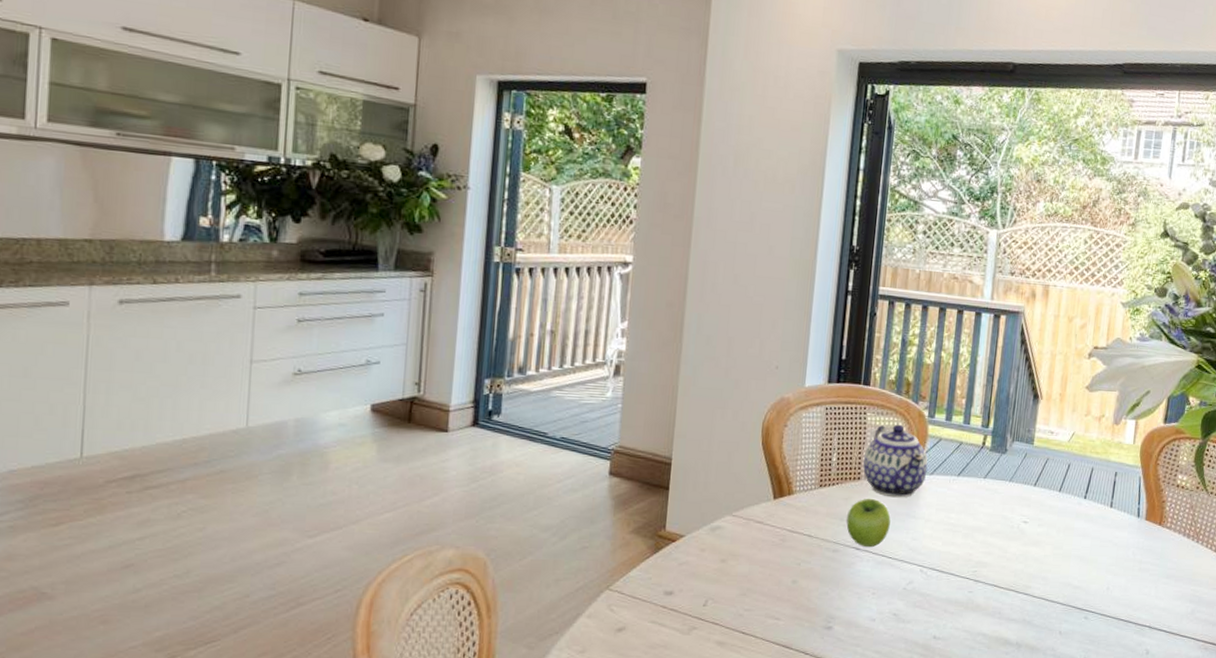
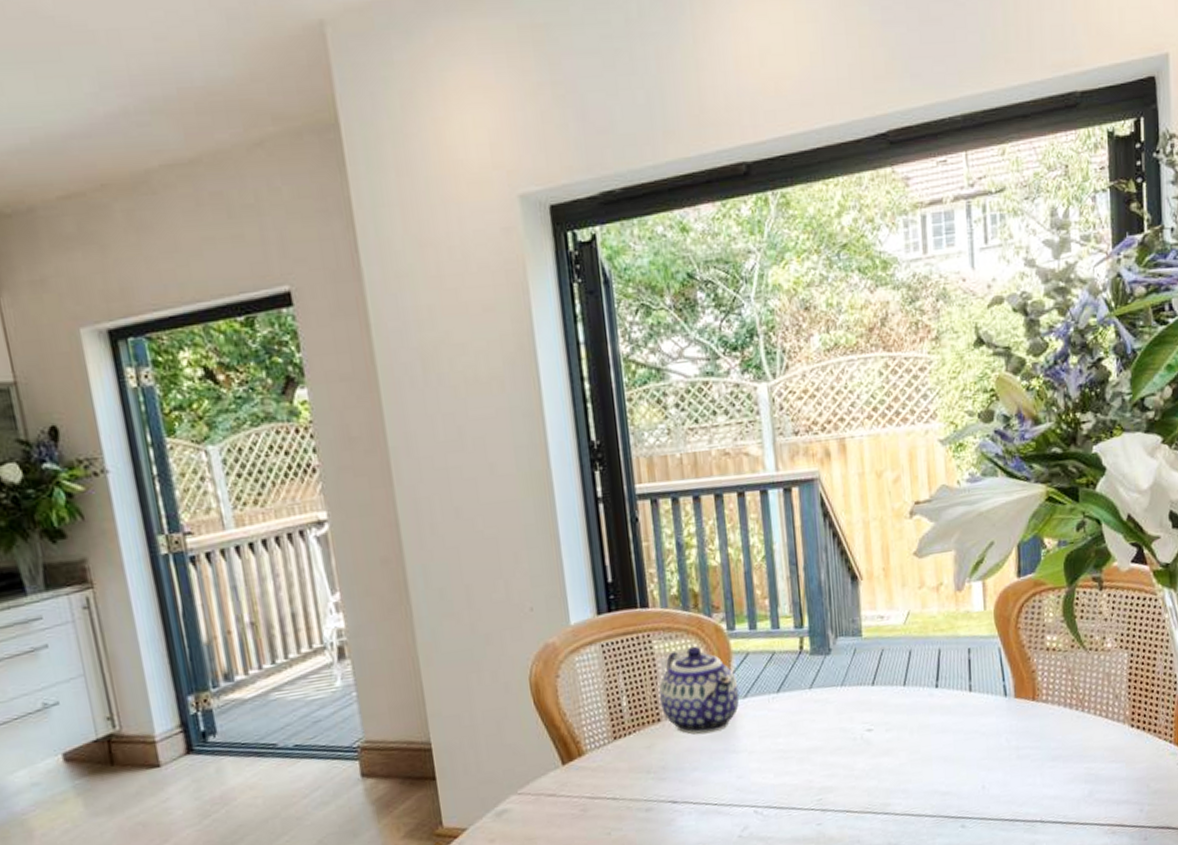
fruit: present [846,498,891,547] -> none [654,740,708,798]

